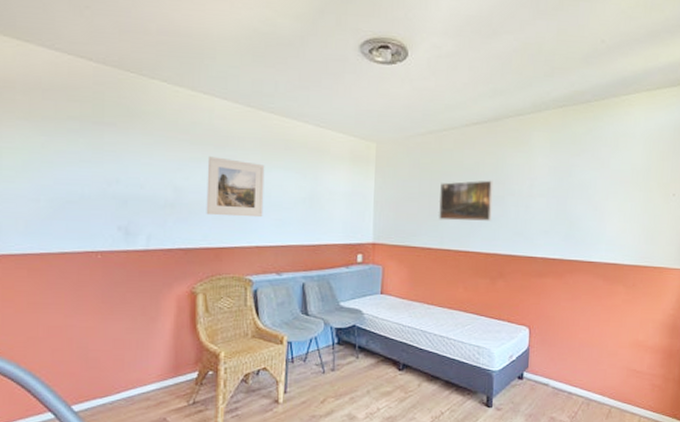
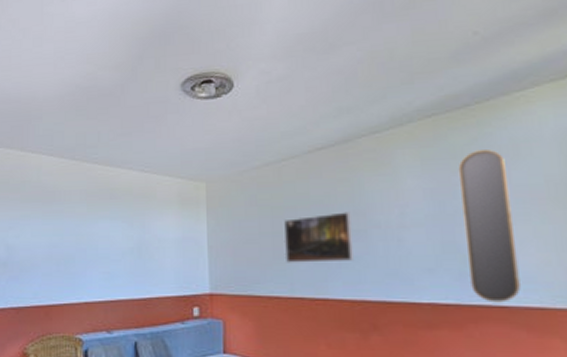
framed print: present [206,156,265,218] -> none [36,212,91,272]
home mirror: none [572,139,608,259] -> present [458,150,521,303]

